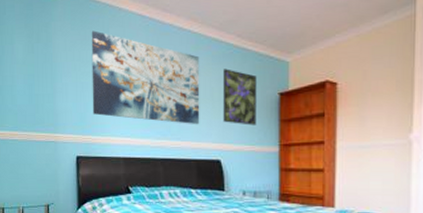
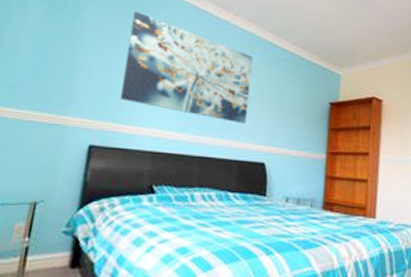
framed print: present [222,69,257,125] -> none [271,72,309,131]

